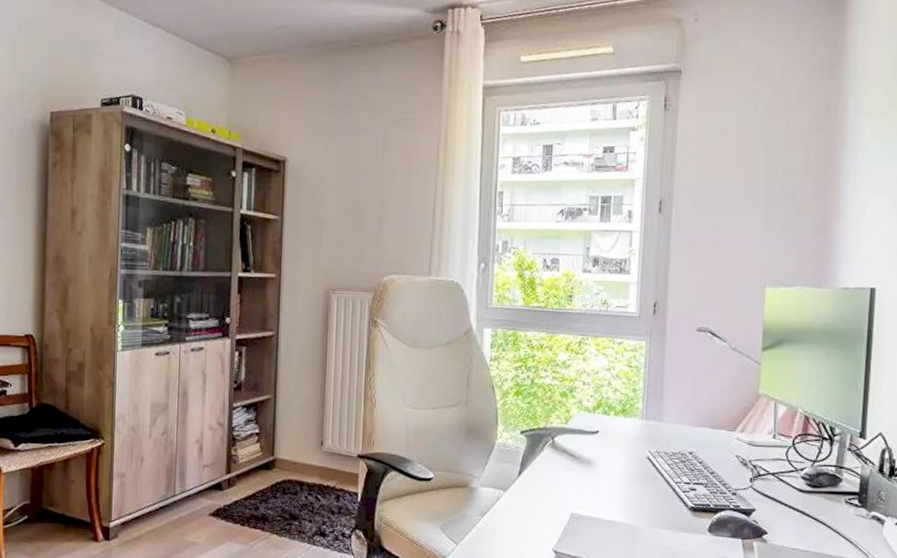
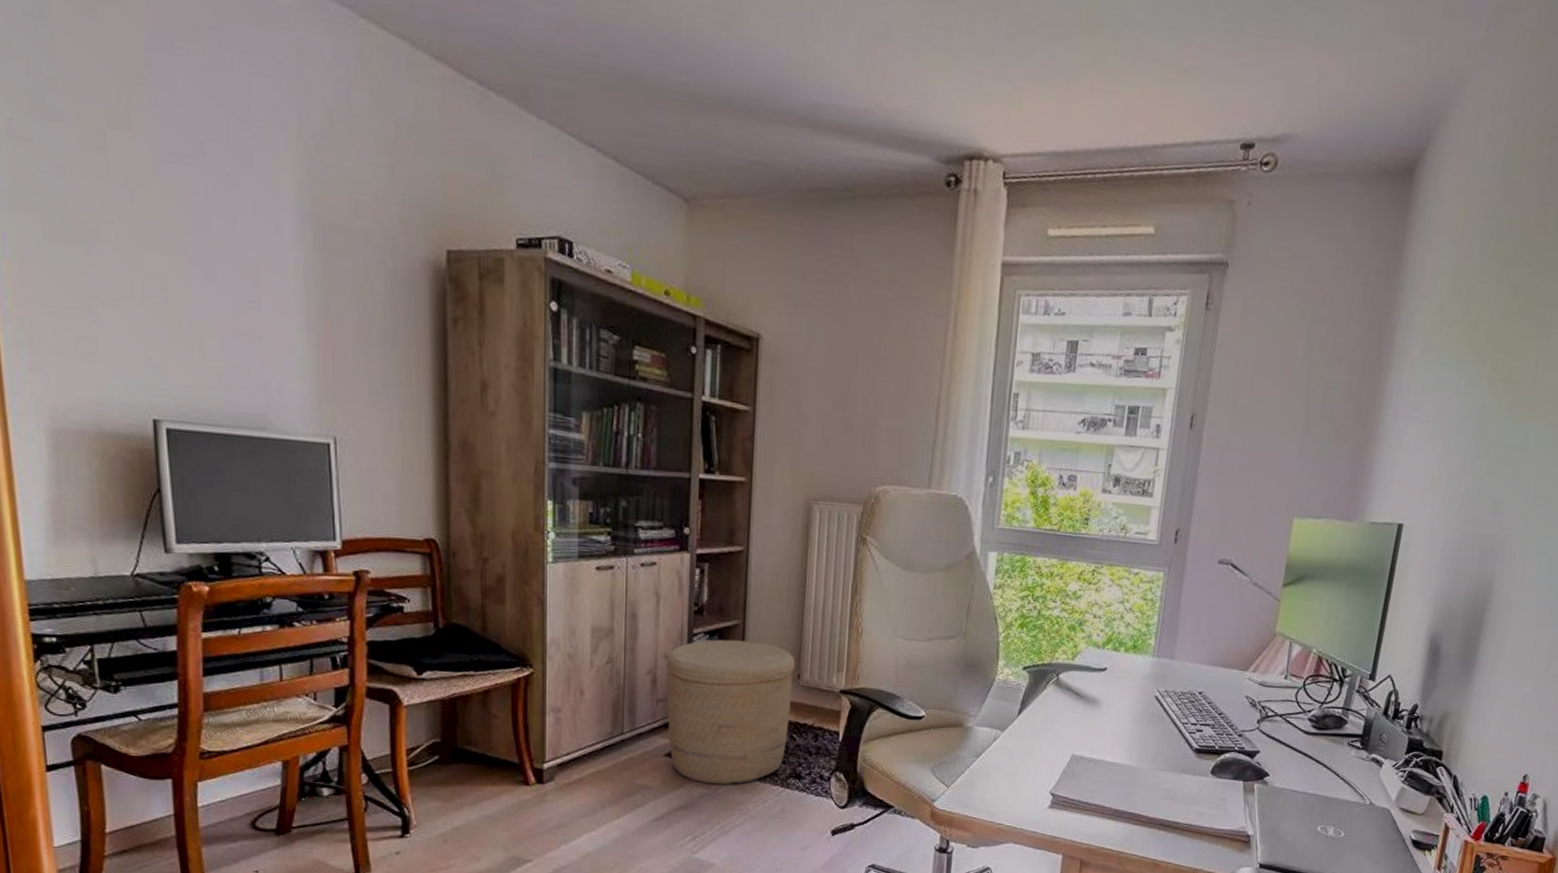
basket: none [210,412,319,542] -> present [665,639,796,785]

